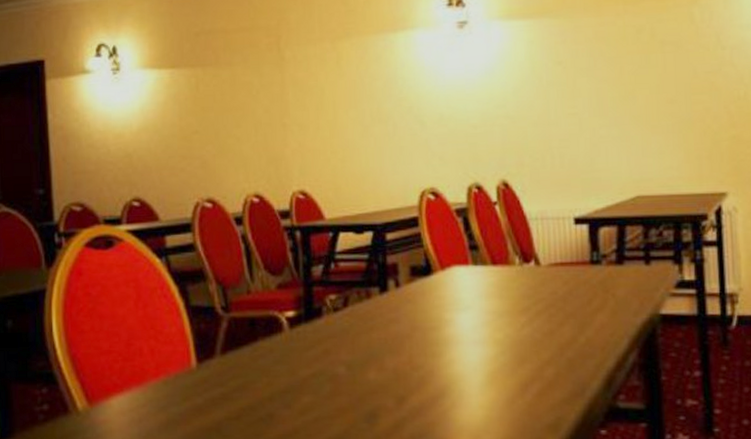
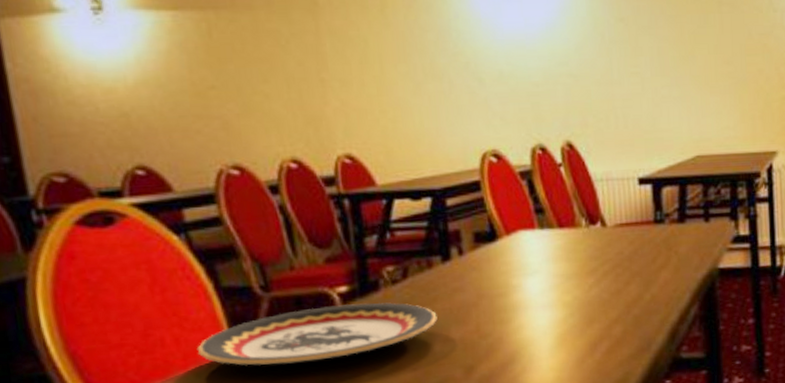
plate: none [167,328,373,380] -> present [196,302,437,366]

